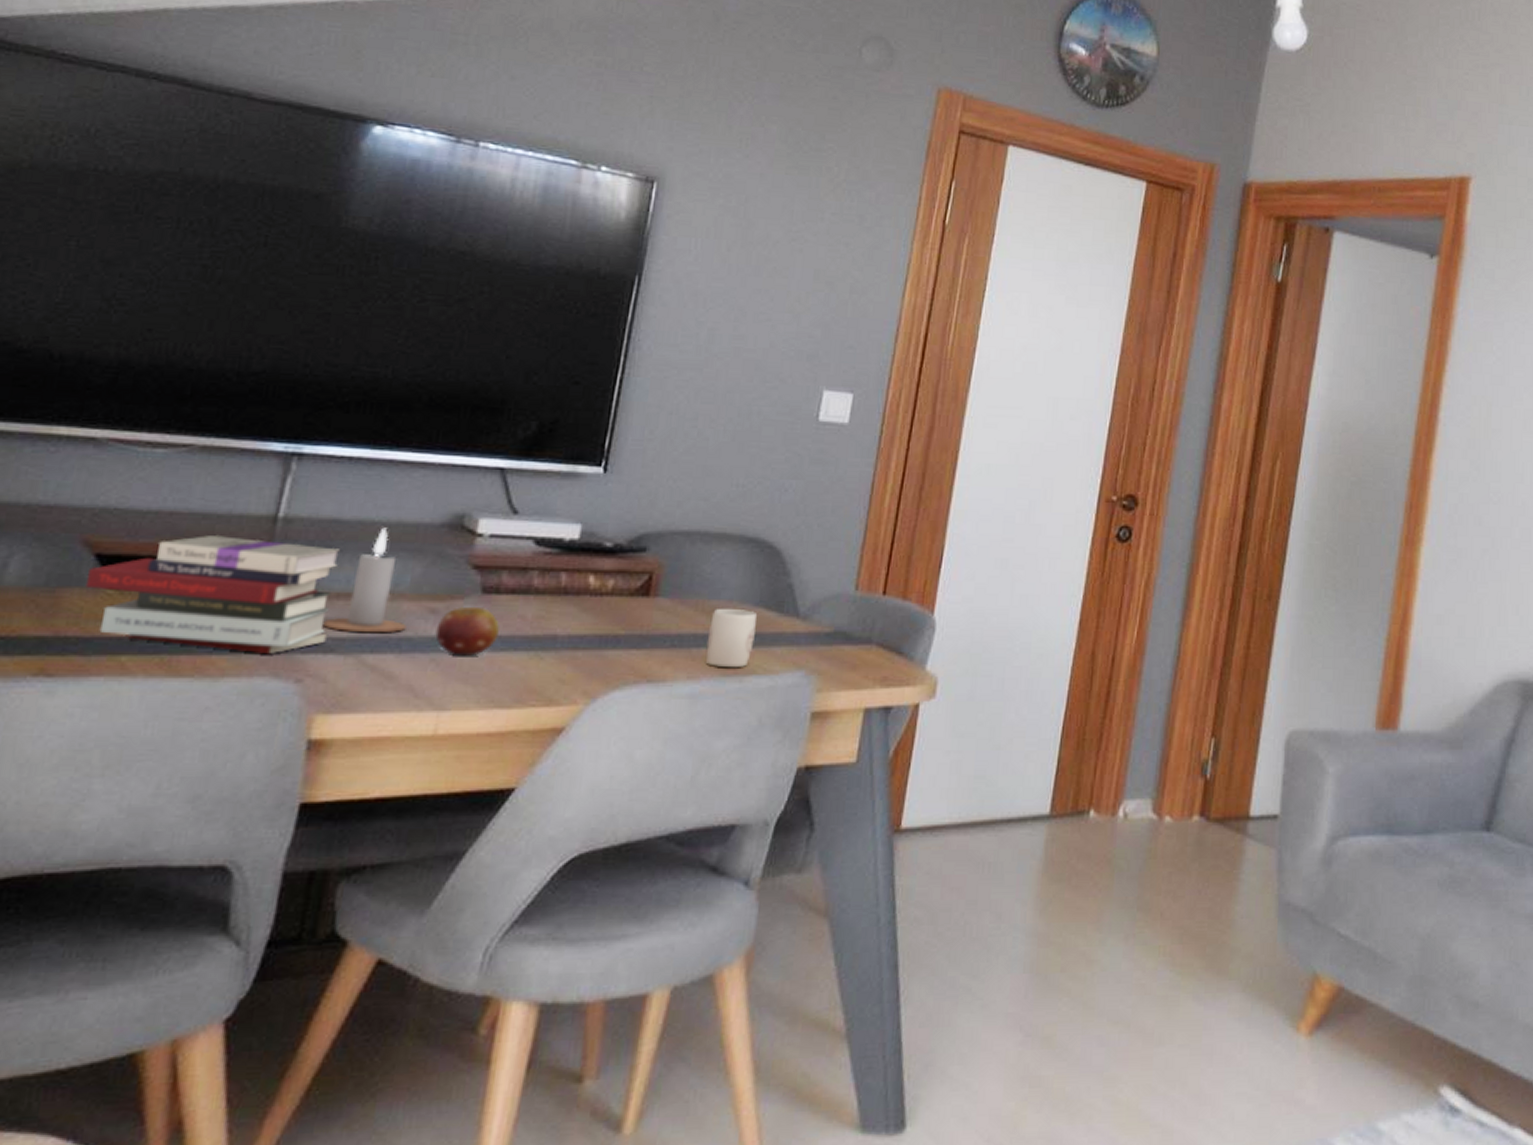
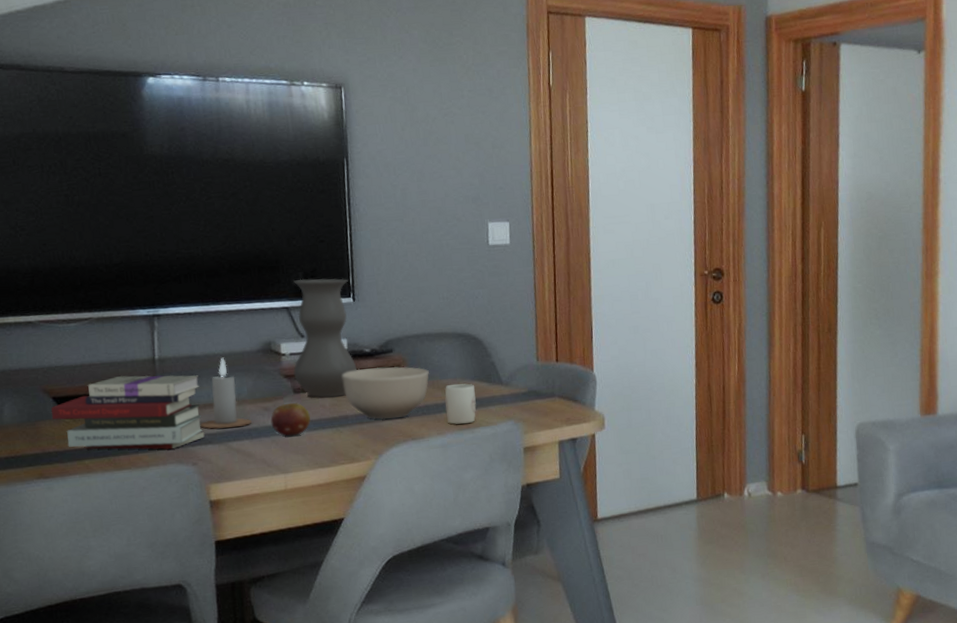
vase: none [488,431,604,608] -> present [293,278,357,399]
bowl: none [560,569,694,648] -> present [341,366,429,420]

